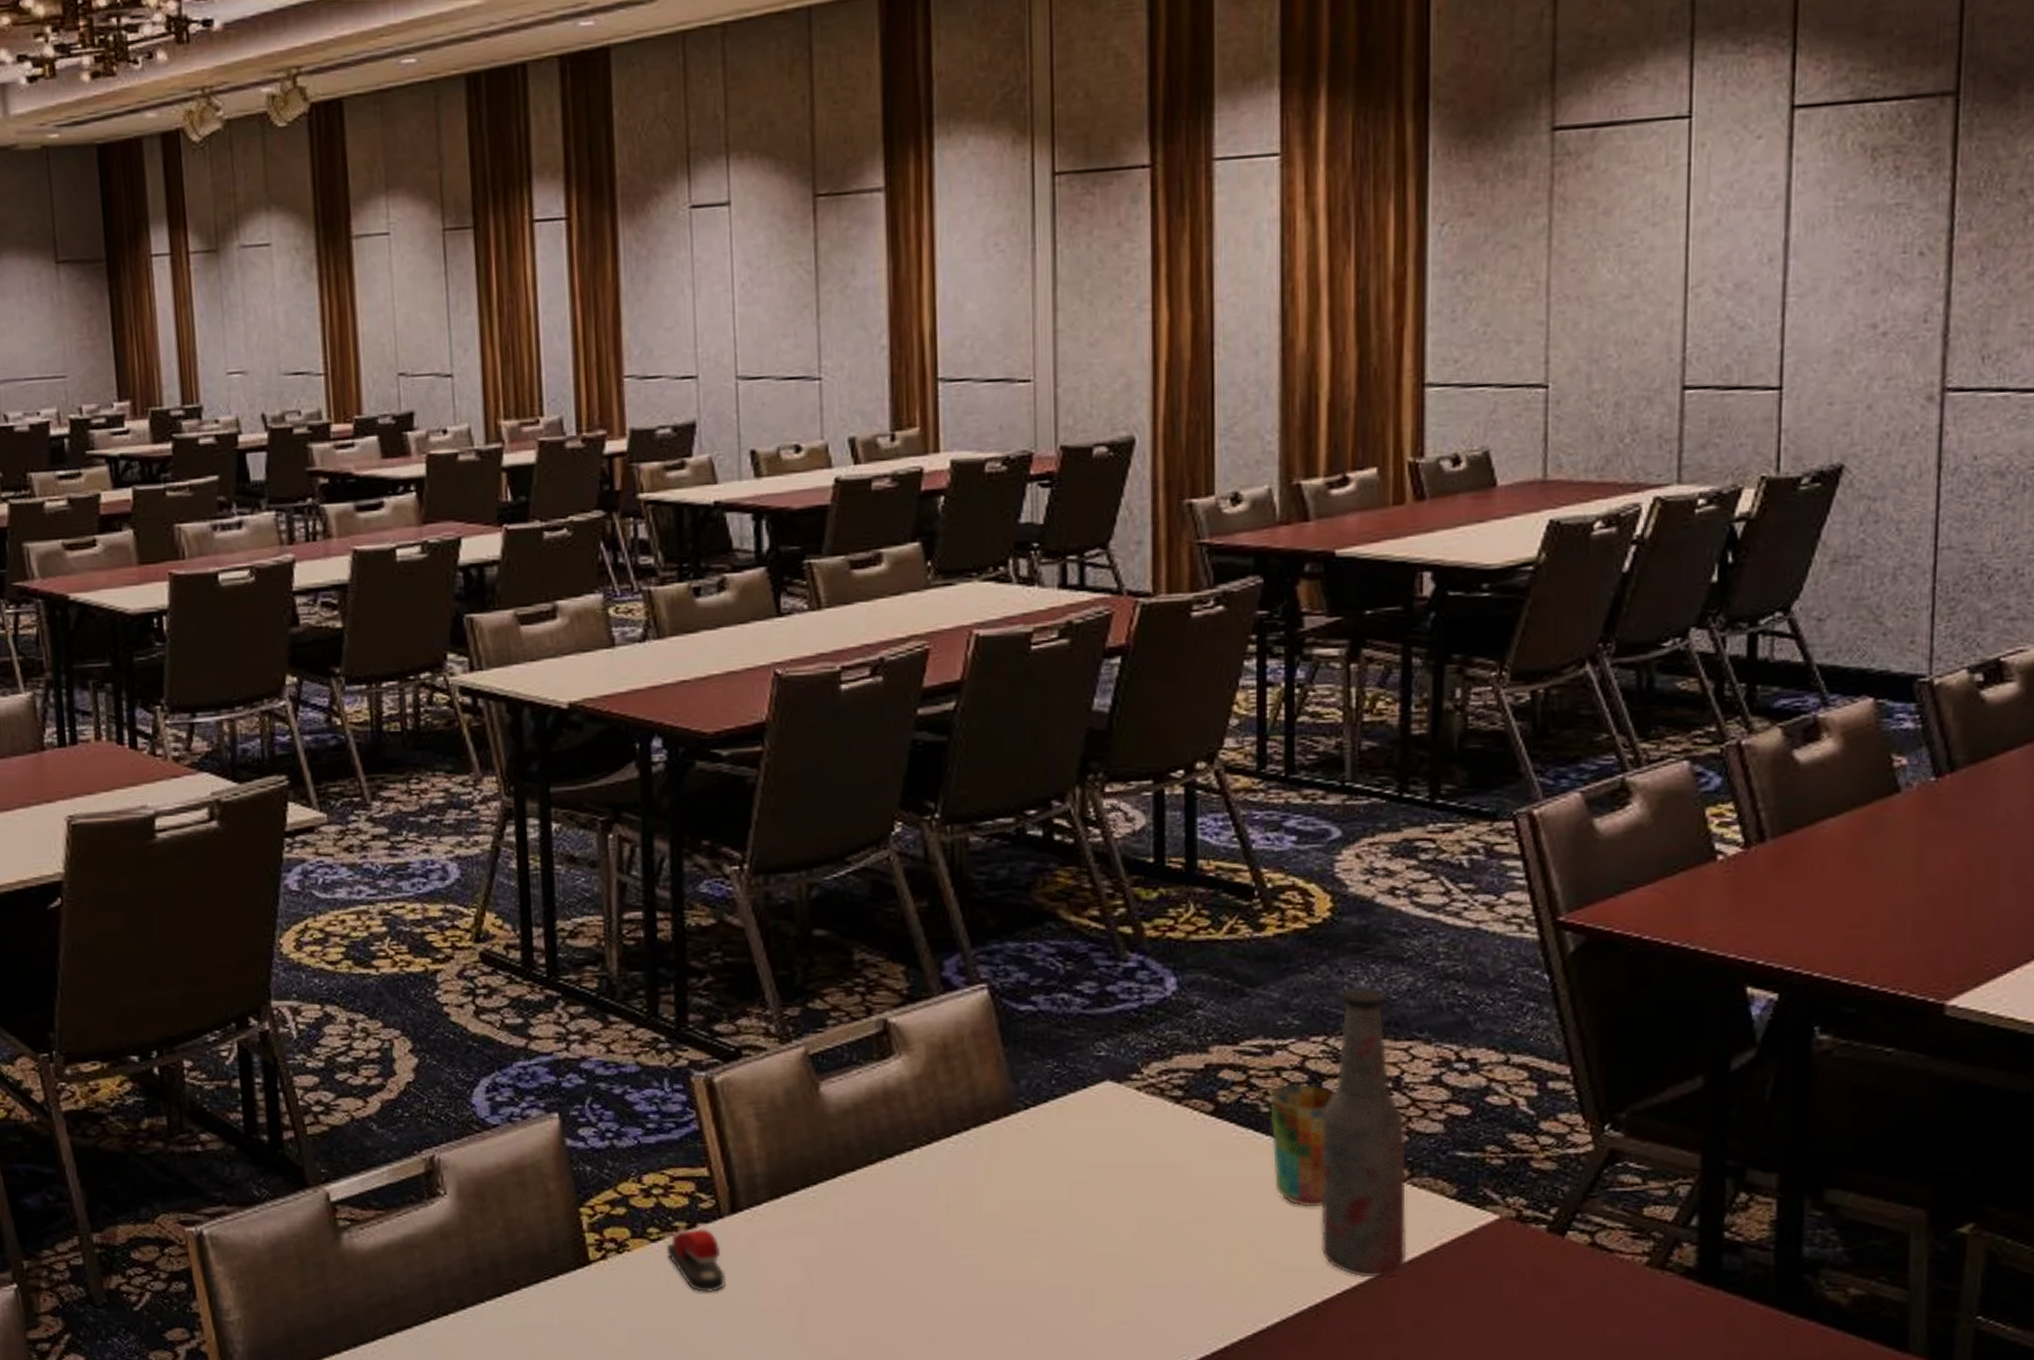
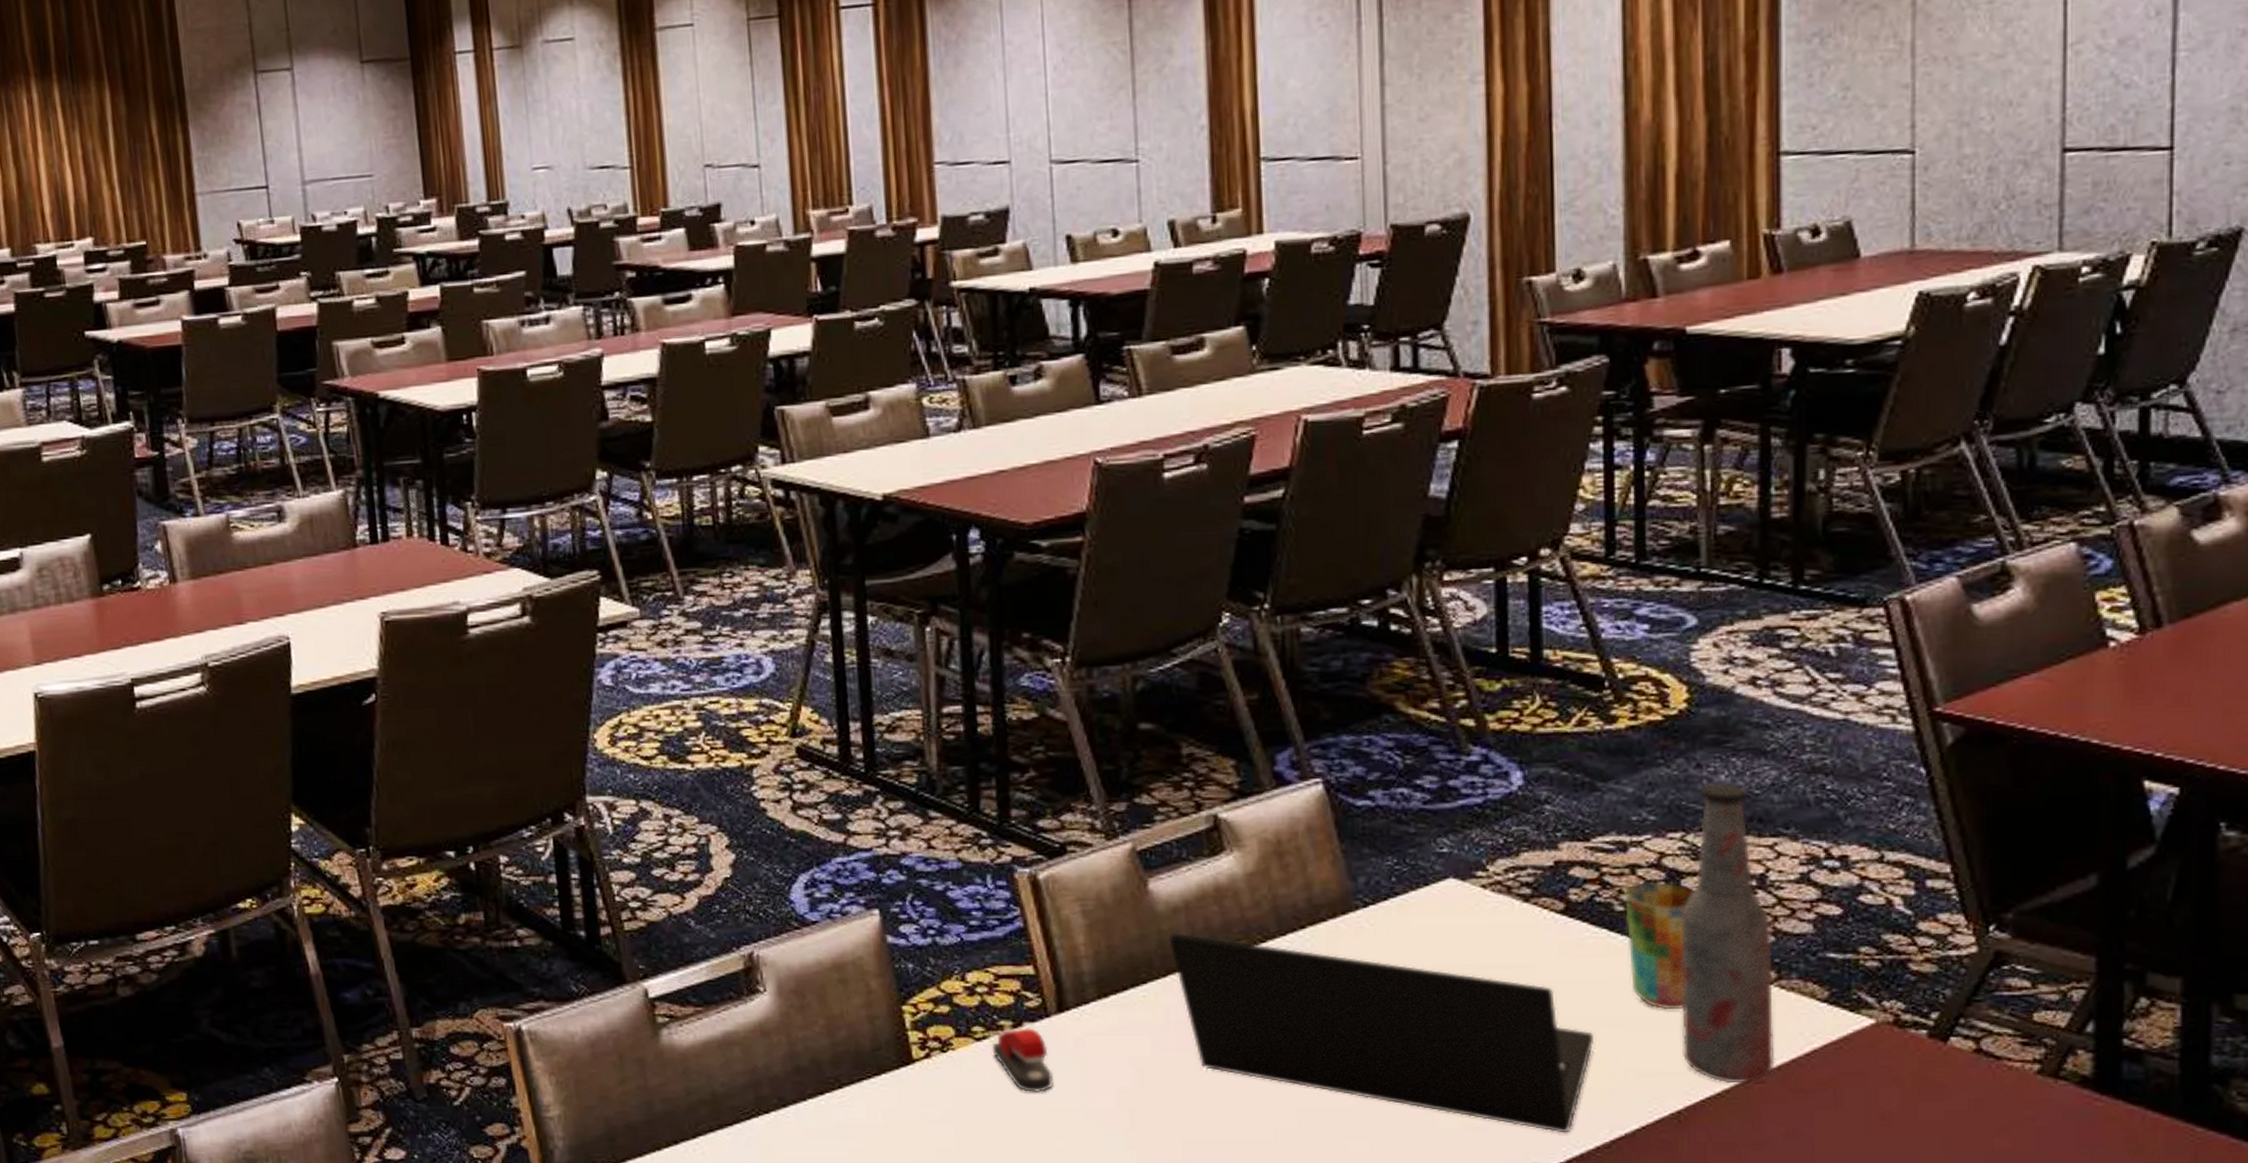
laptop: none [838,1134,1240,1327] -> present [1169,932,1595,1133]

